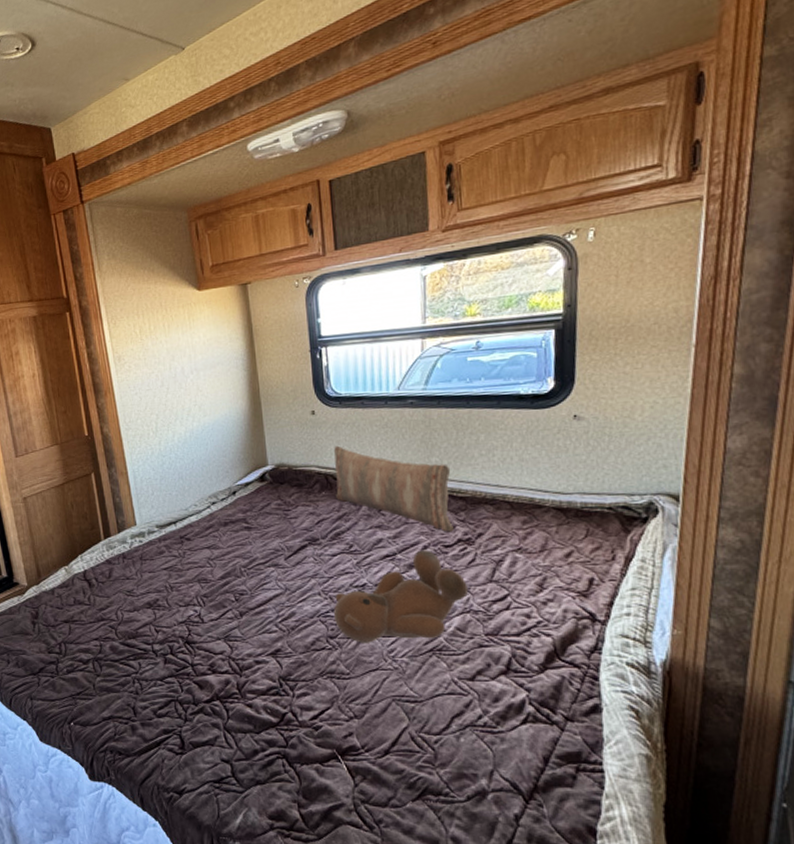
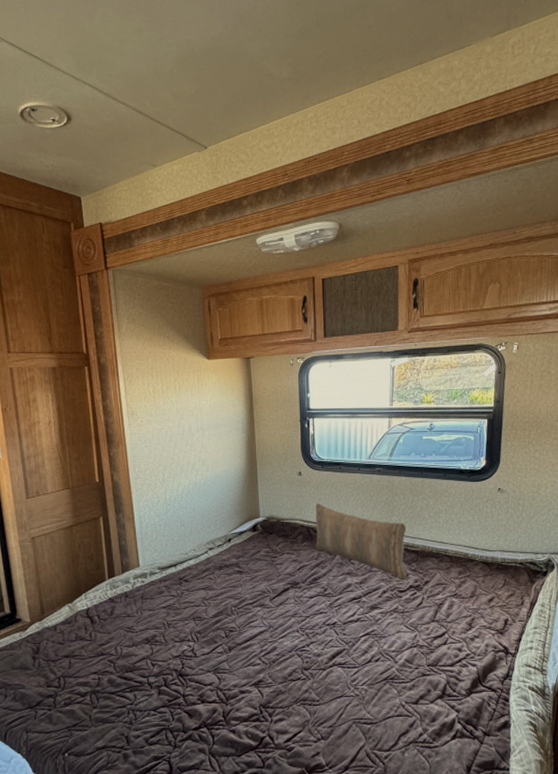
teddy bear: present [333,550,468,643] -> none [308,594,416,674]

